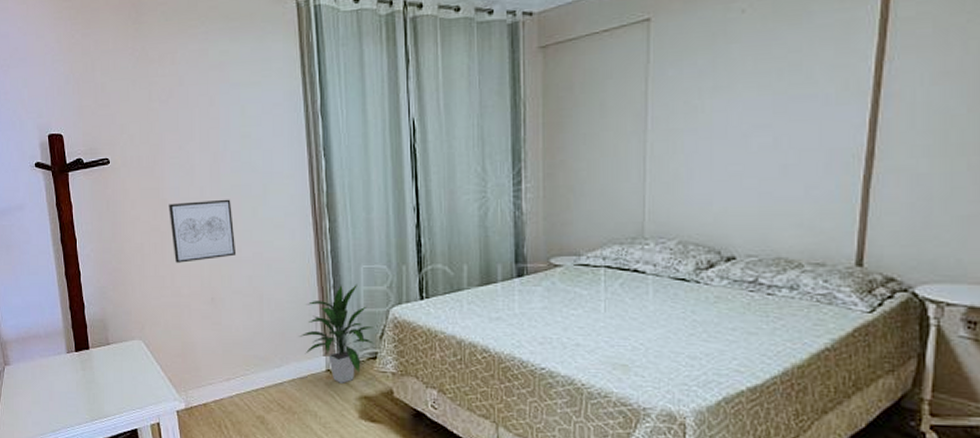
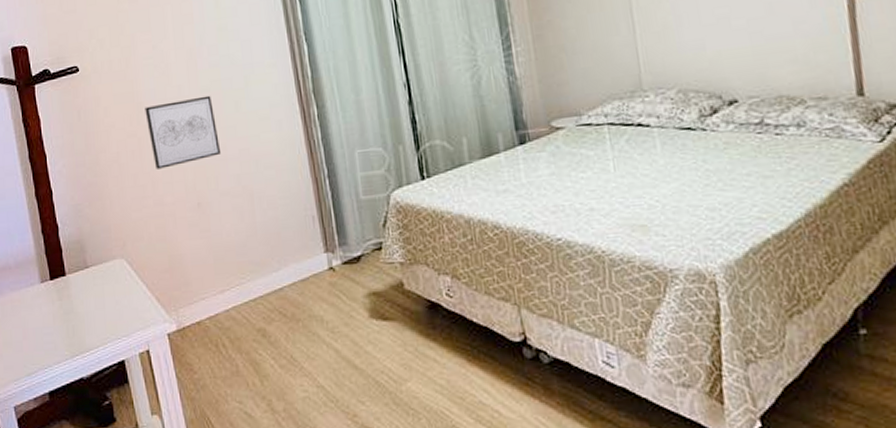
indoor plant: present [299,283,375,383] -> none [296,170,379,281]

